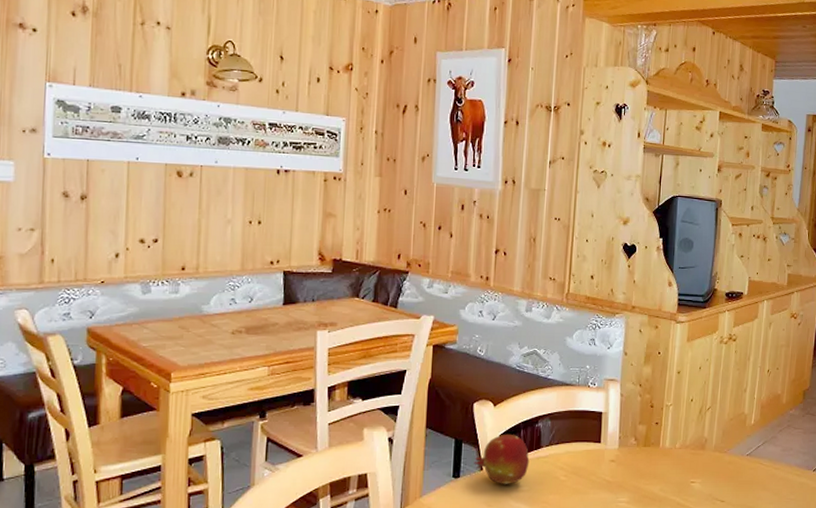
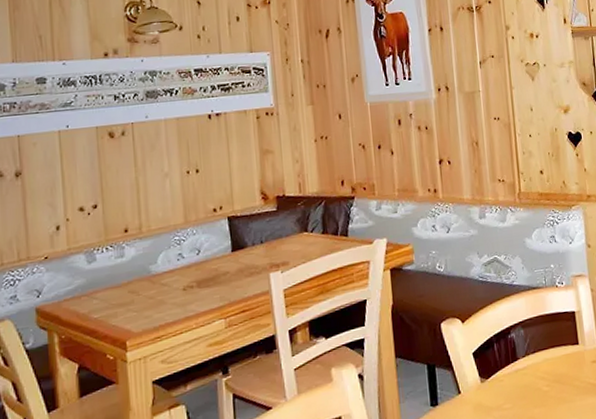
fruit: present [474,434,530,484] -> none [450,350,508,406]

